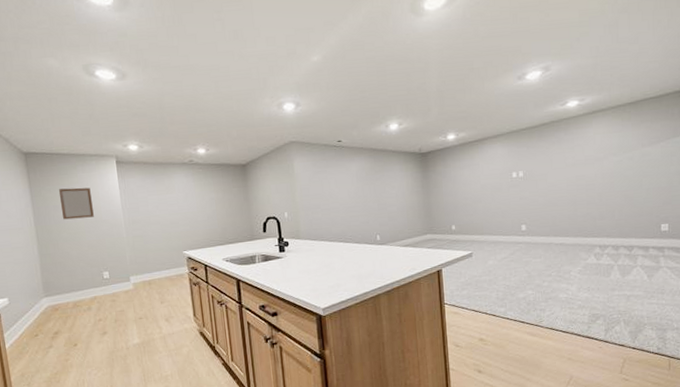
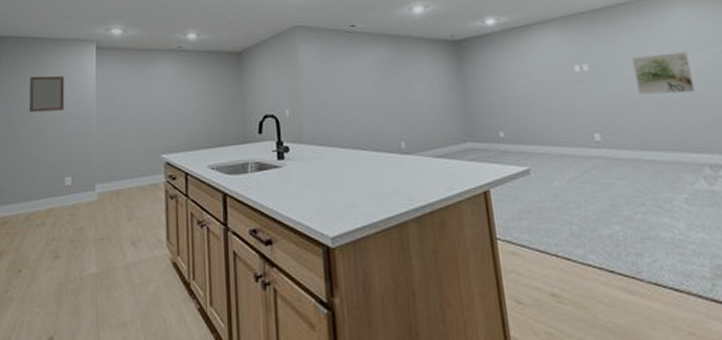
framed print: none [556,160,599,195] -> present [632,51,696,95]

